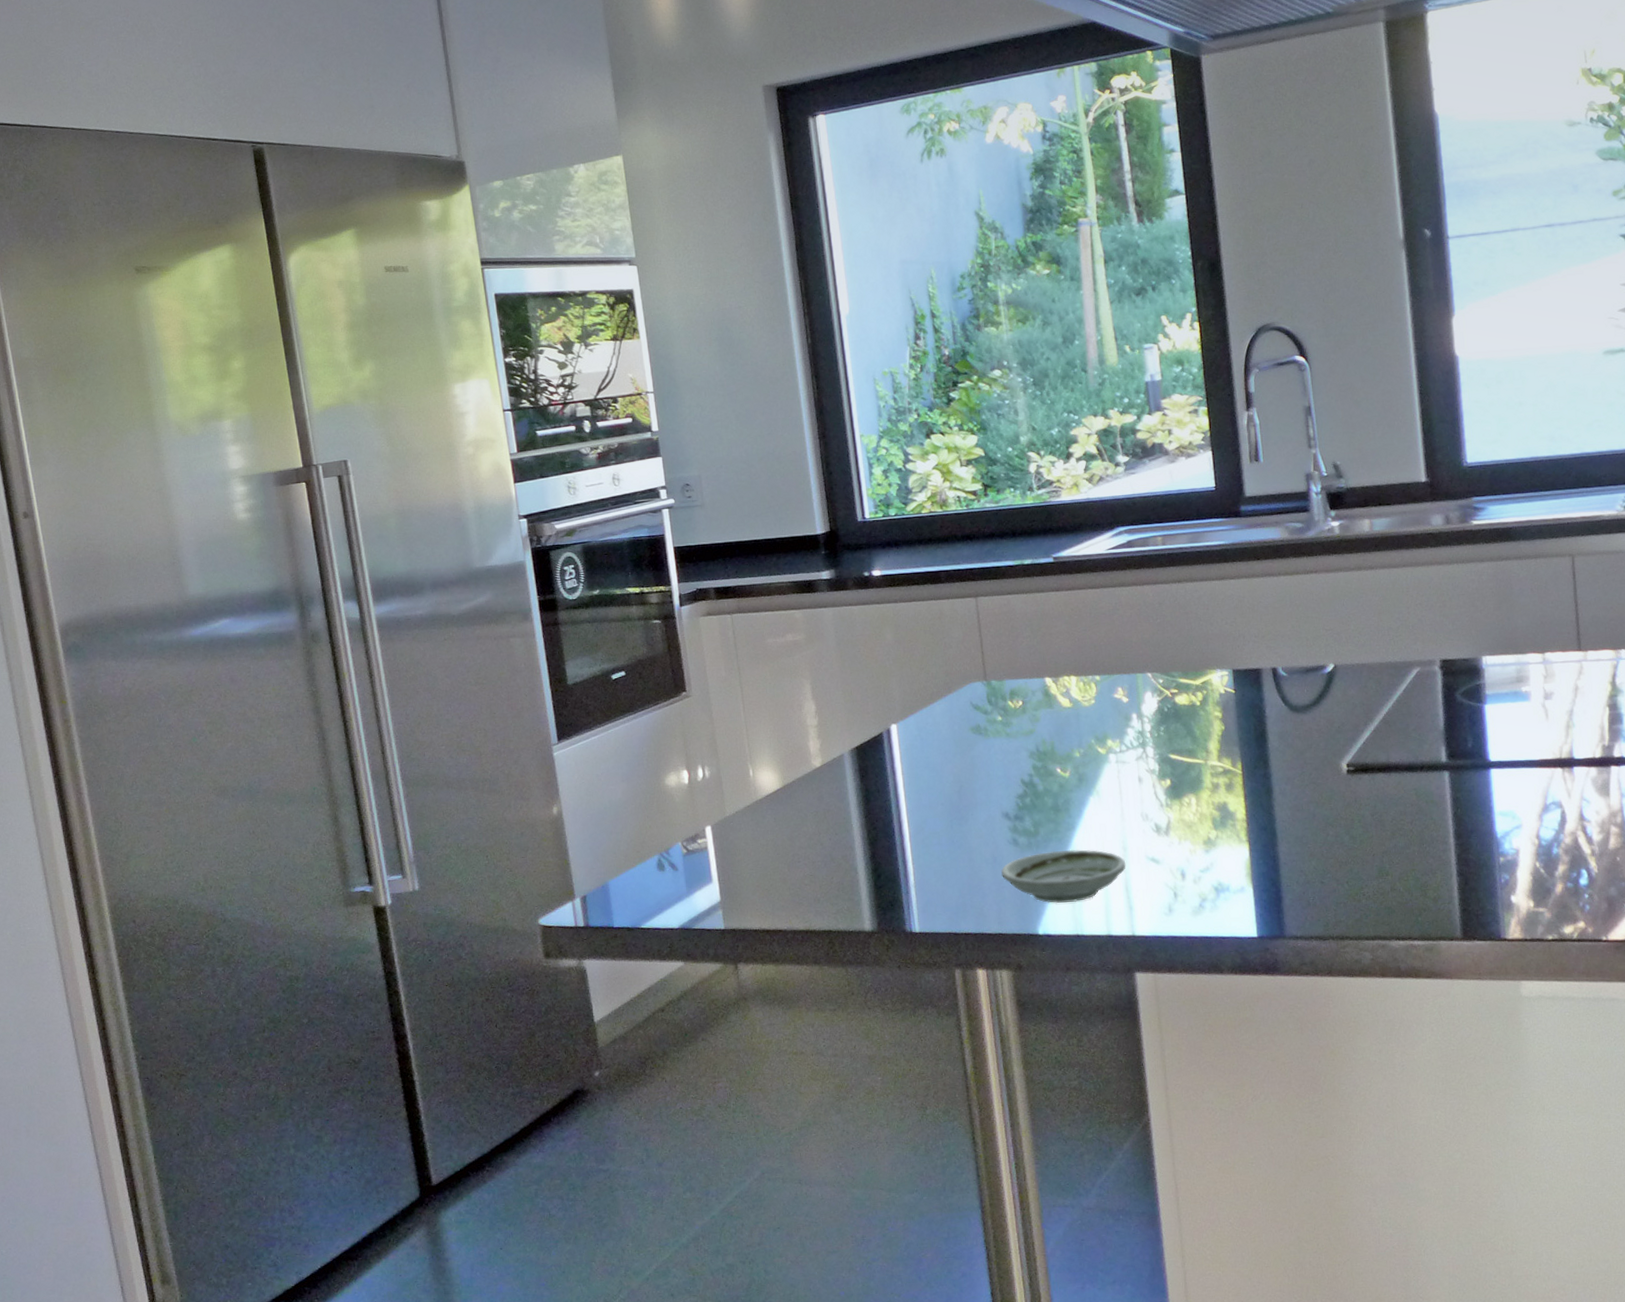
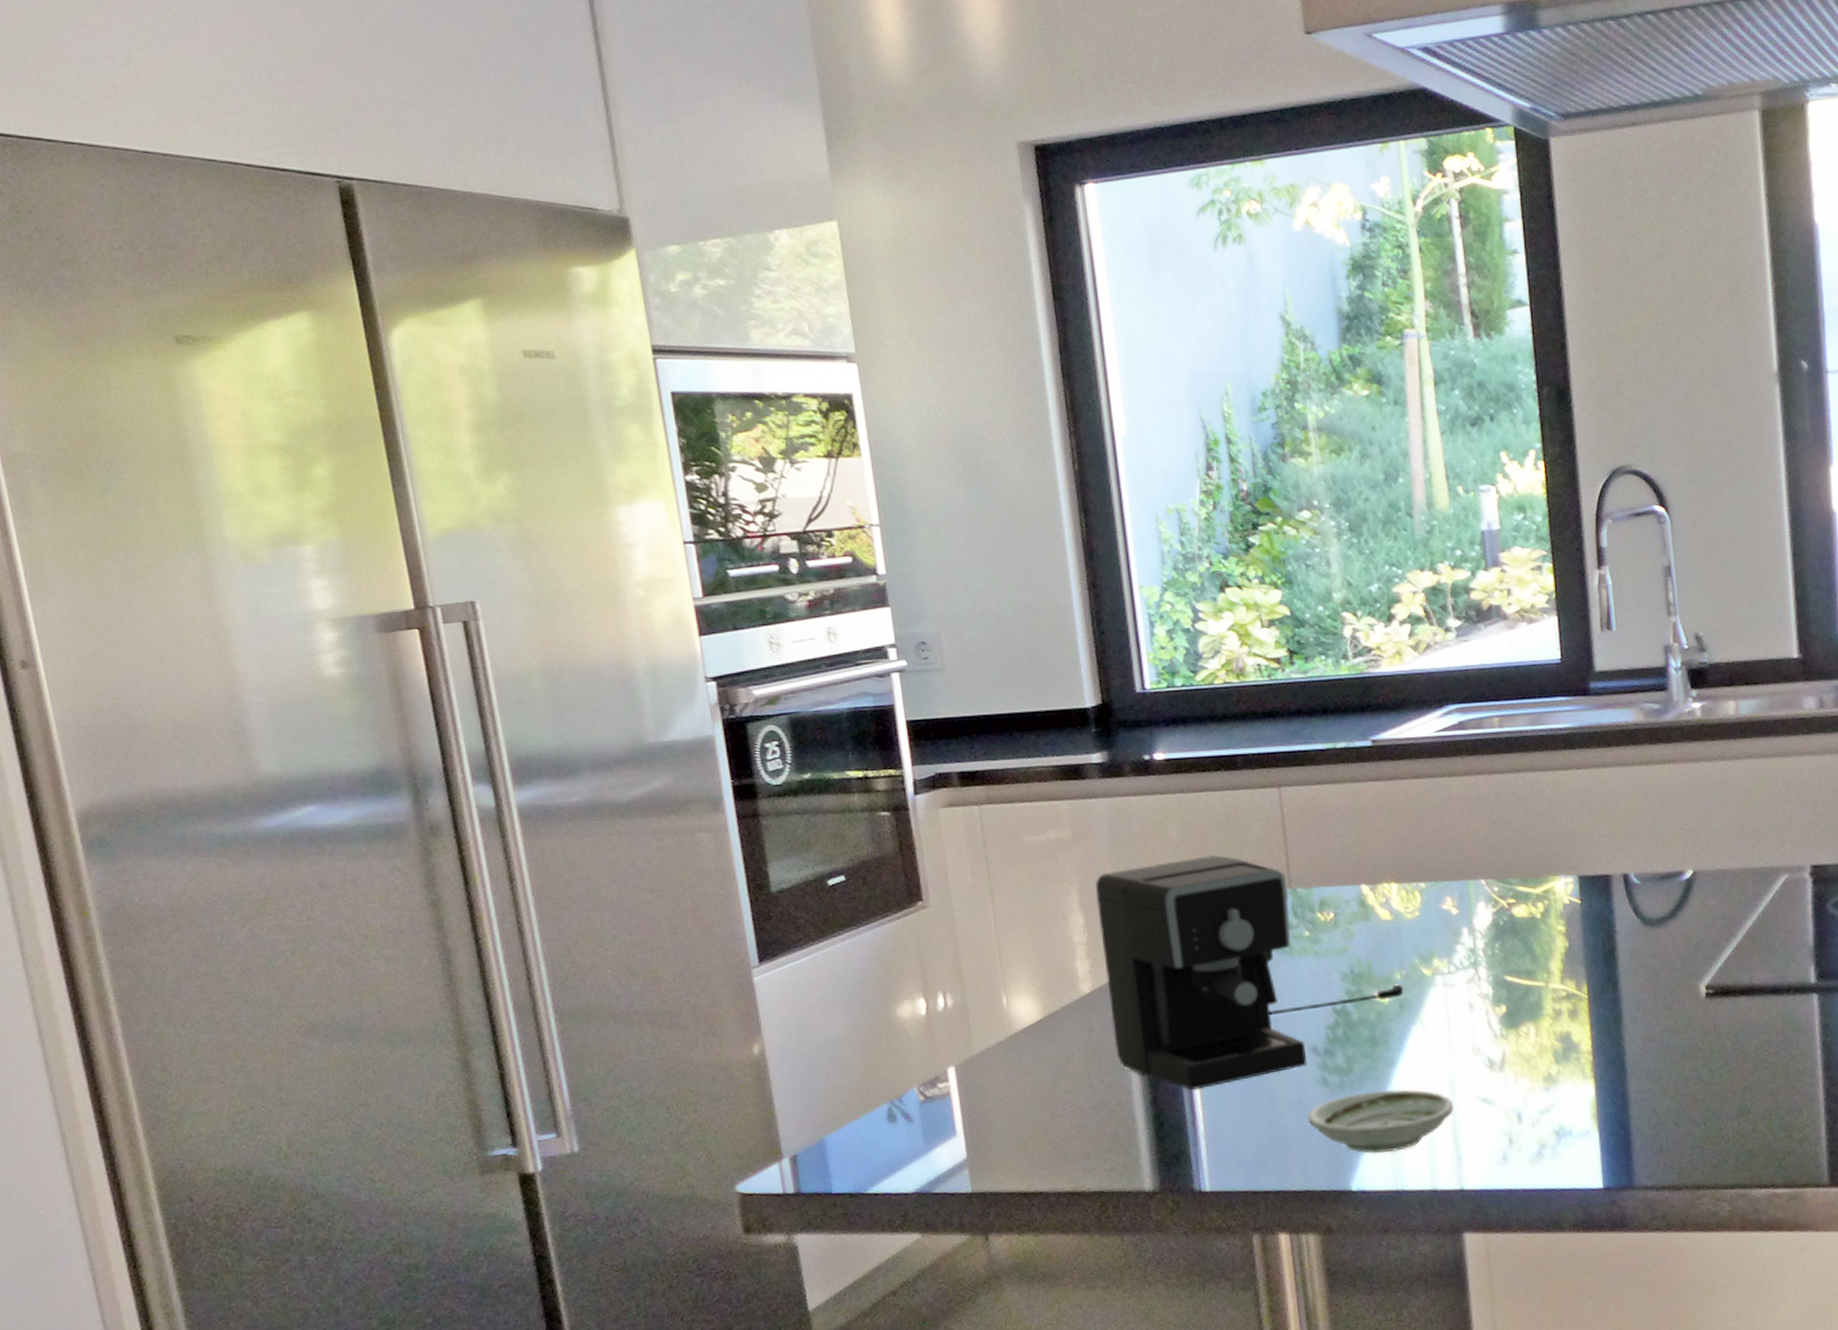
coffee maker: none [825,653,1082,848] -> present [1096,854,1404,1091]

